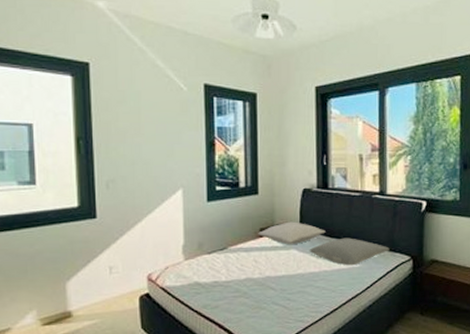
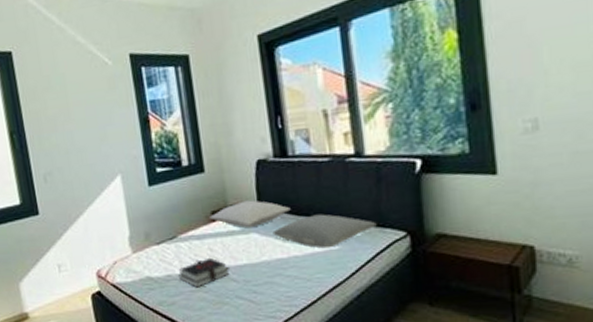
hardback book: none [225,268,269,294] -> present [179,257,230,288]

